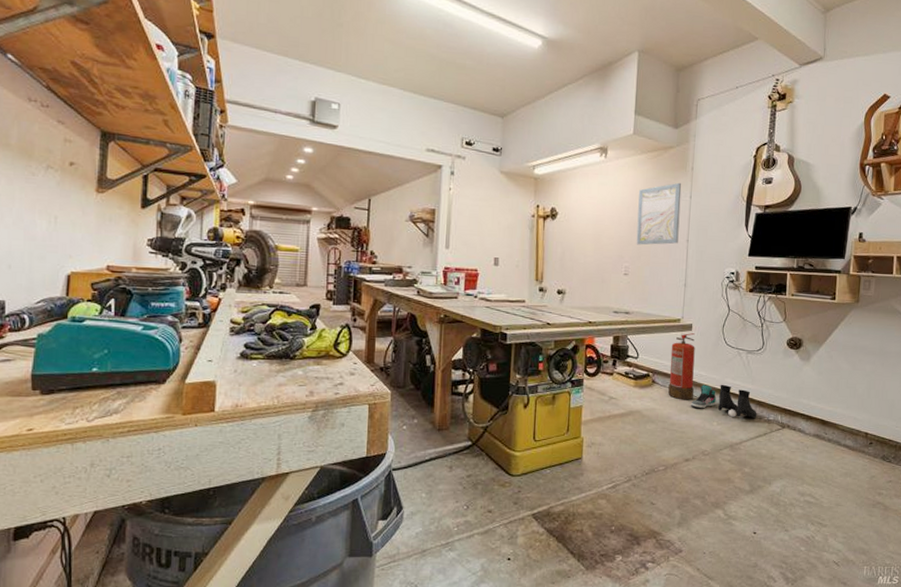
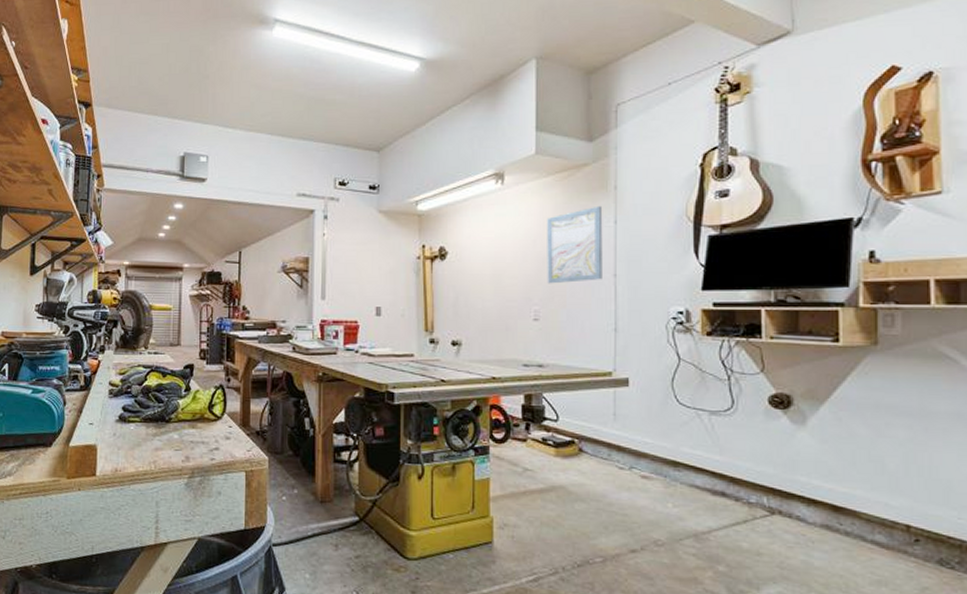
fire extinguisher: present [668,333,695,400] -> none [601,389,638,474]
sneaker: present [690,384,716,409] -> none [633,454,668,486]
boots: present [718,384,757,418] -> none [673,454,731,499]

